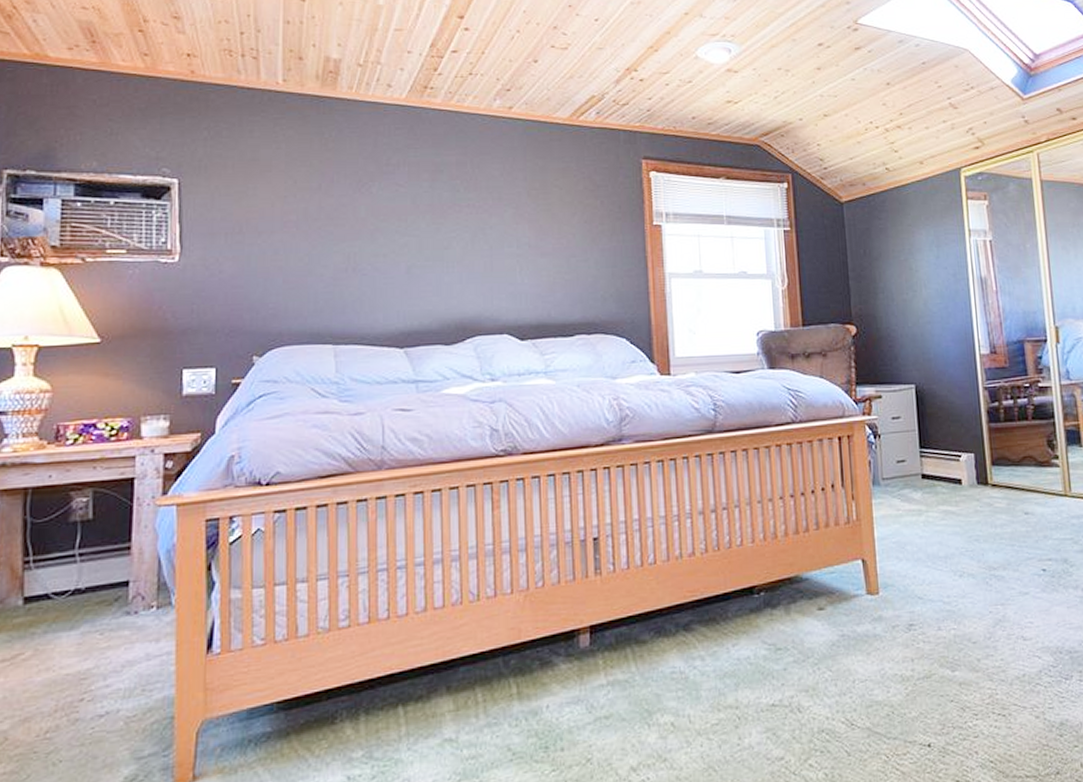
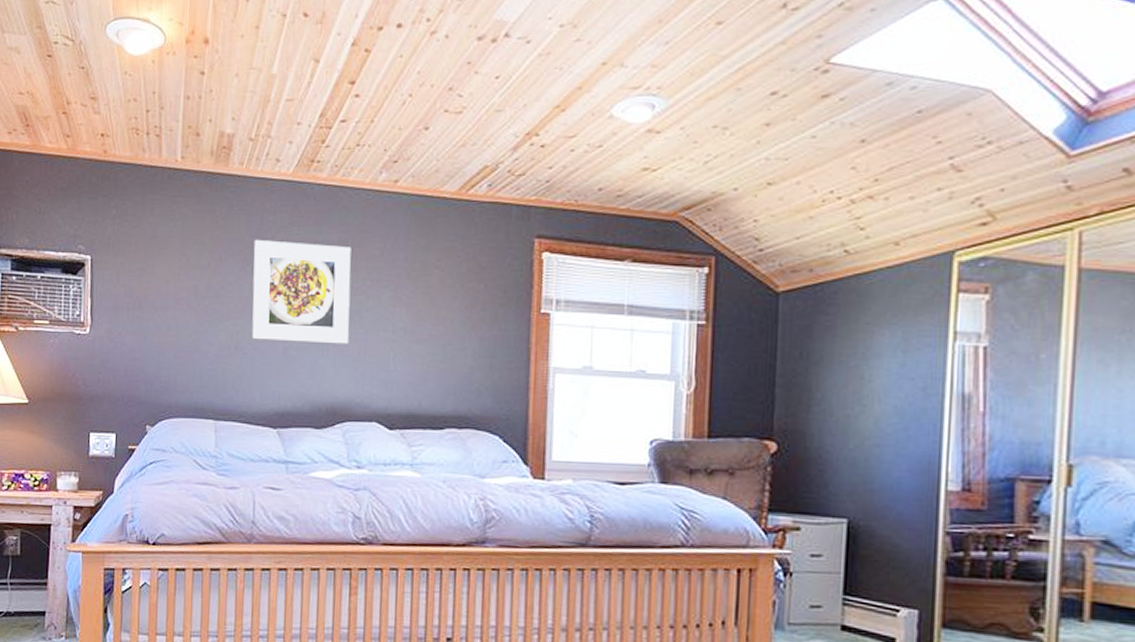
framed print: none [368,161,475,261] -> present [251,239,351,344]

